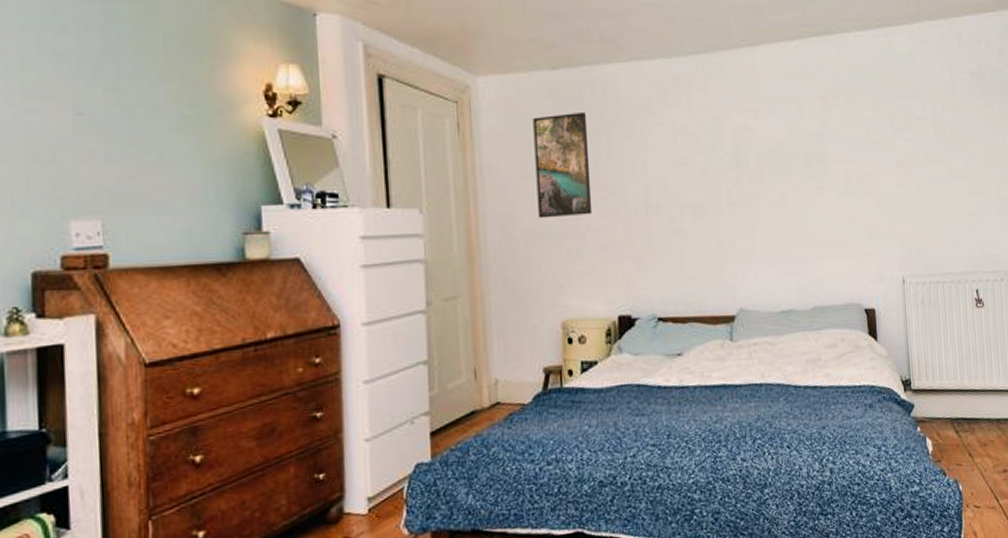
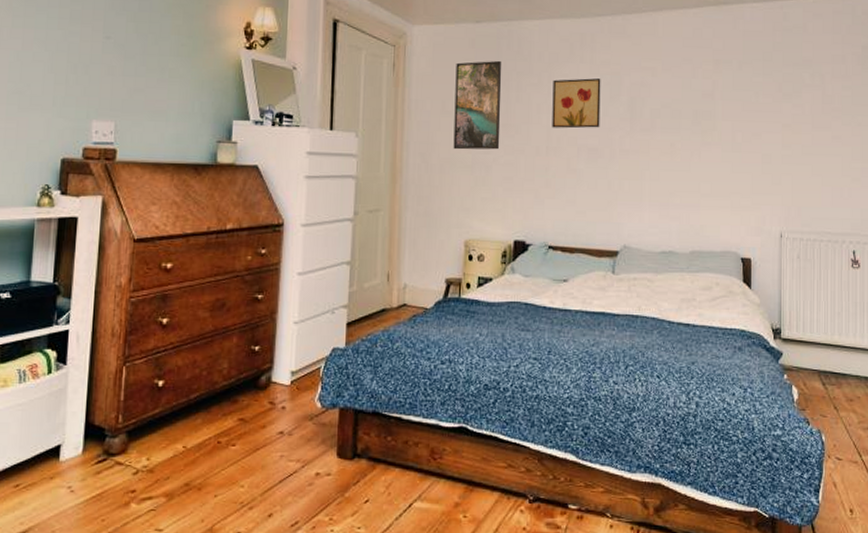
wall art: none [647,125,703,185] -> present [552,78,601,129]

